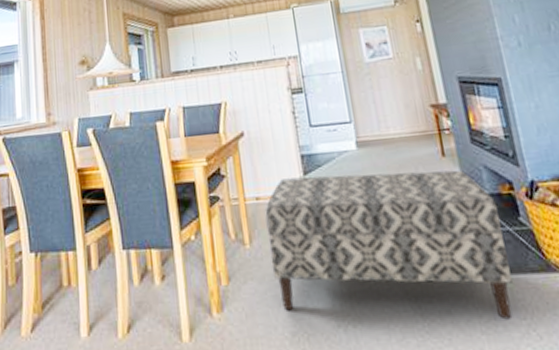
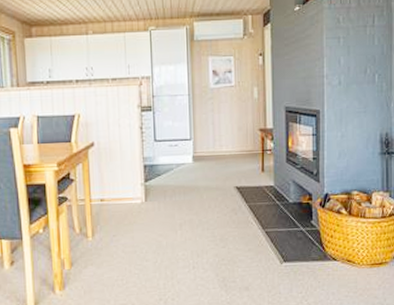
bench: present [265,170,512,320] -> none [108,183,298,294]

